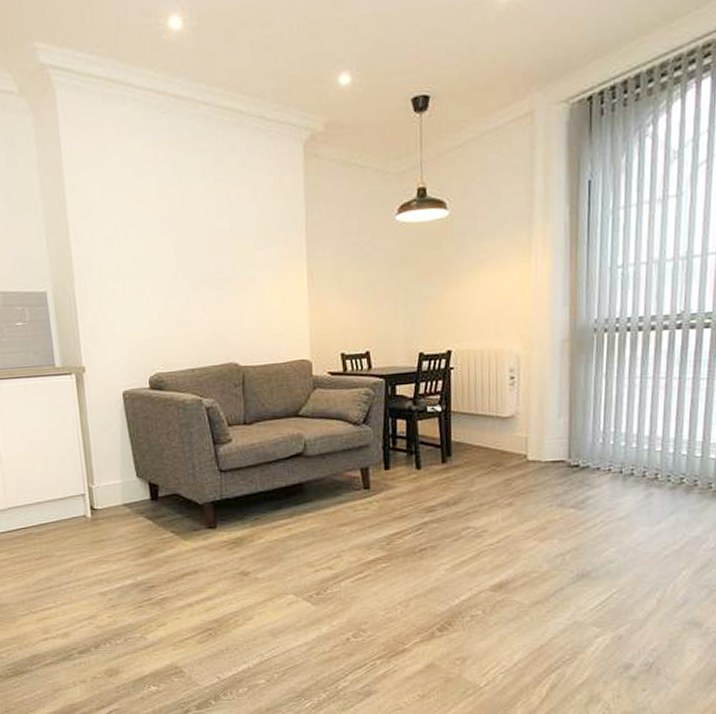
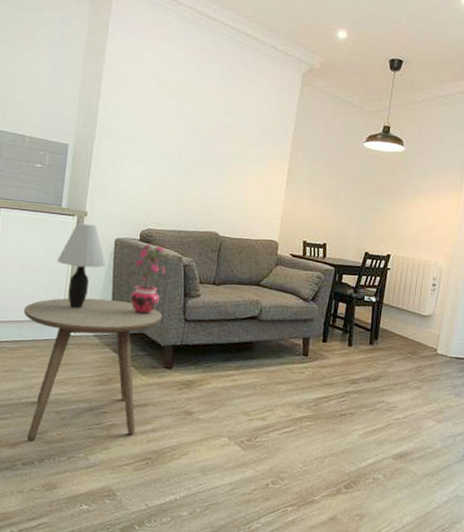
side table: none [41,461,194,627] -> present [23,298,162,441]
table lamp: none [64,380,119,479] -> present [57,223,106,309]
potted plant: none [147,390,188,473] -> present [129,243,167,315]

